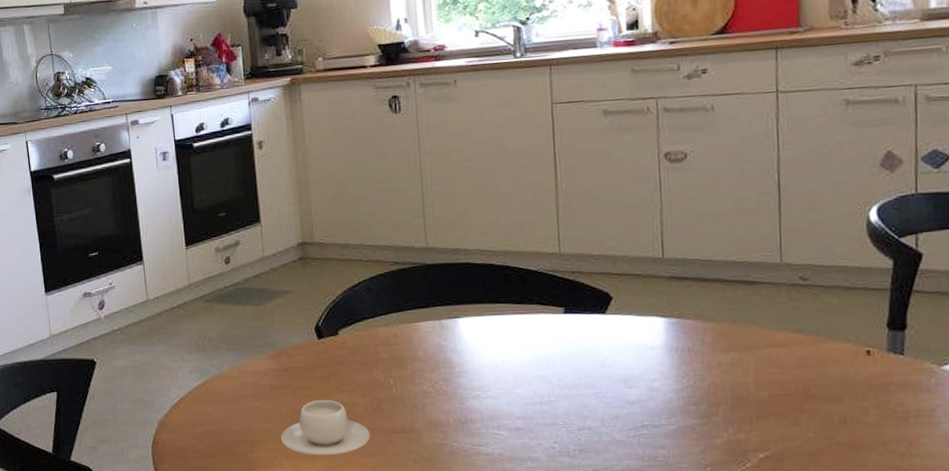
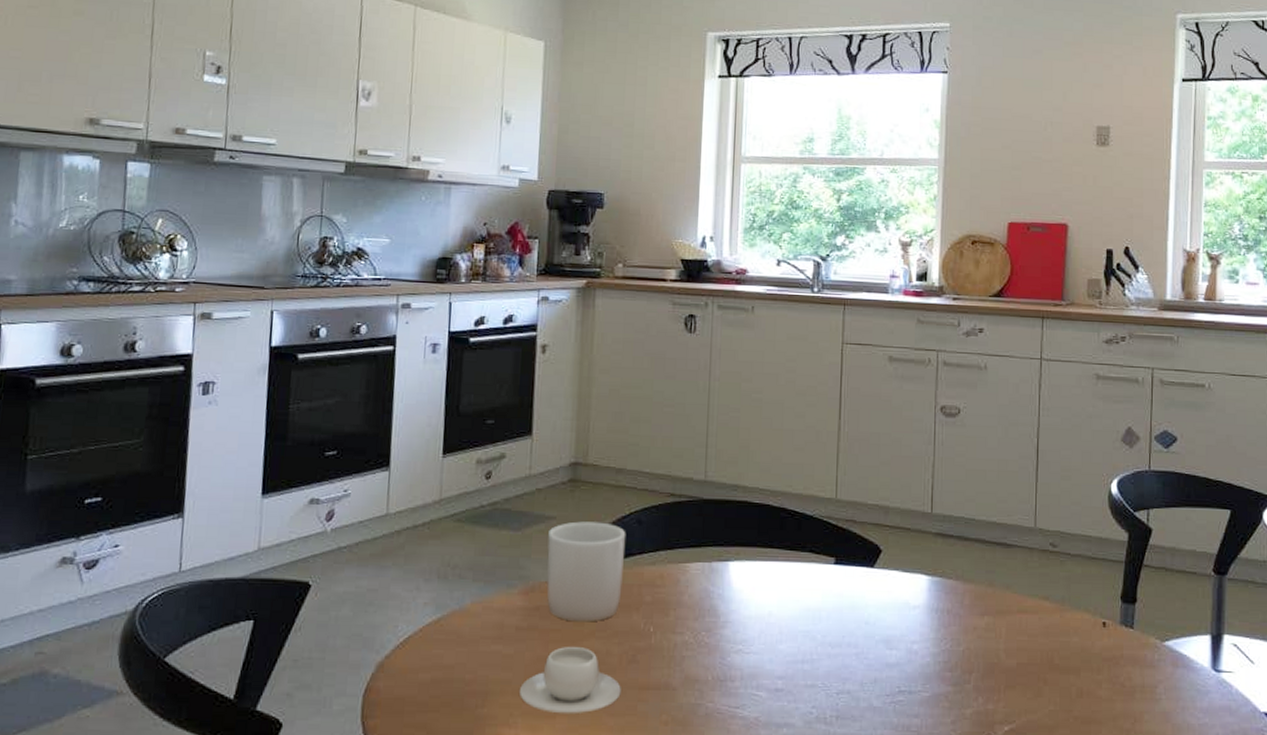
mug: none [287,292,361,379] -> present [546,521,626,622]

